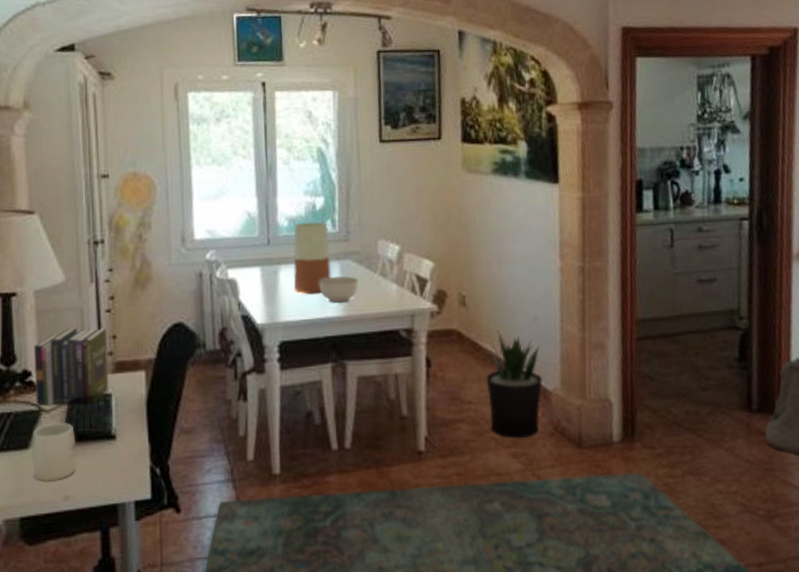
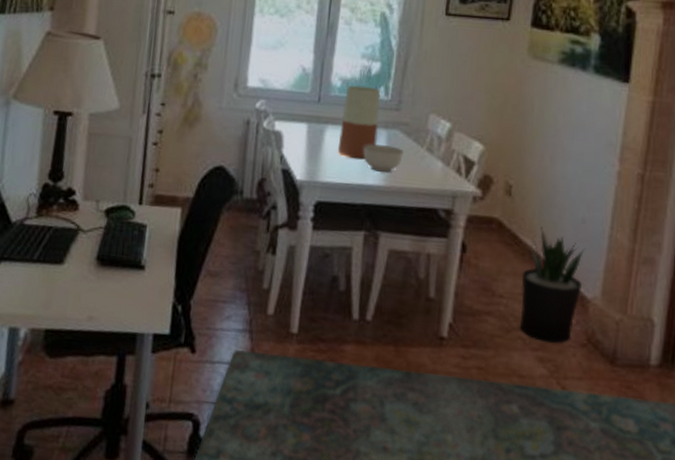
mug: present [30,423,77,481] -> none [63,243,107,300]
books: present [33,327,109,406] -> none [75,154,151,232]

